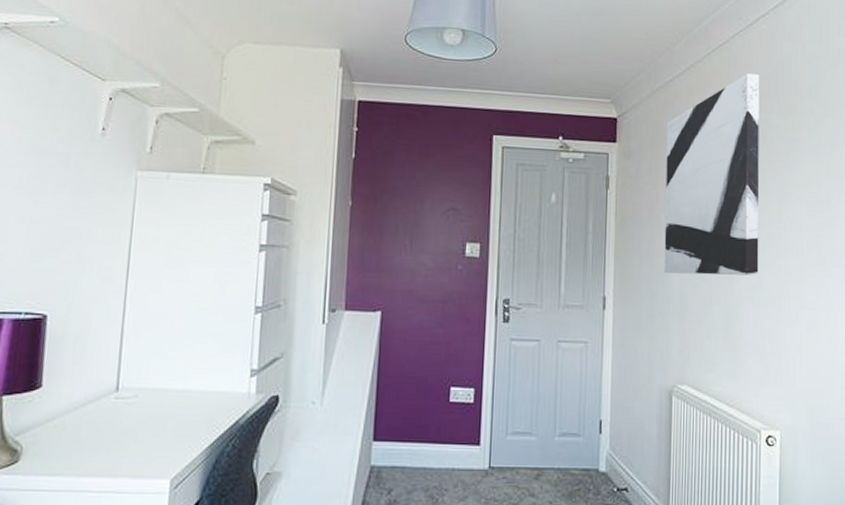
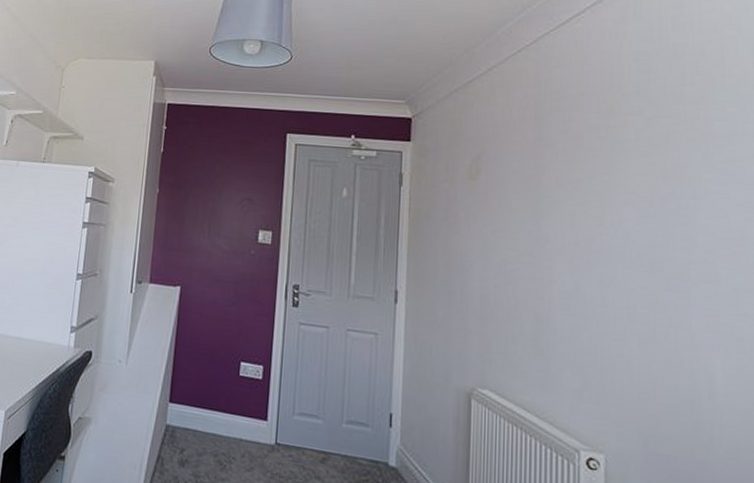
wall art: present [664,73,760,276] -> none [462,73,575,283]

